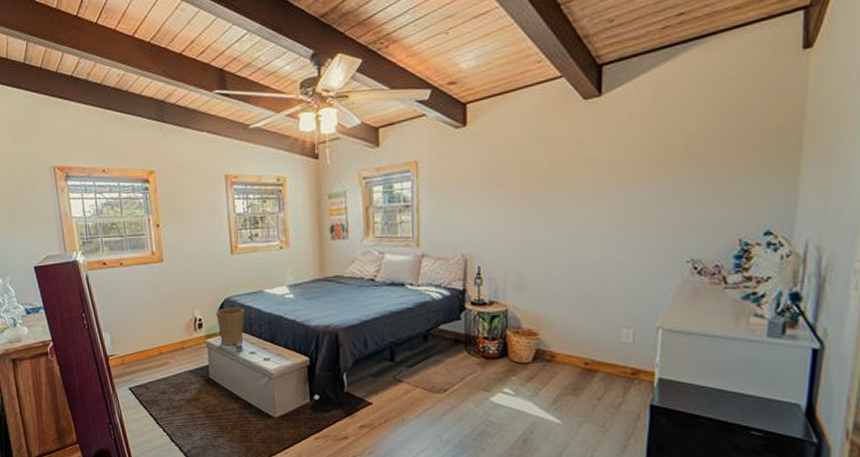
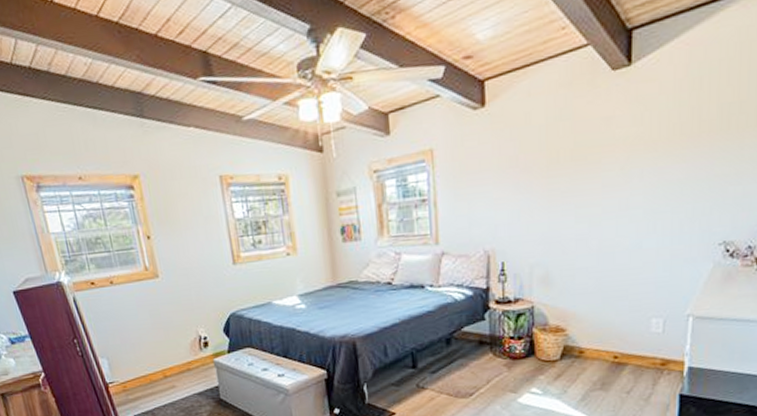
basket: present [216,302,245,346] -> none [222,316,254,364]

